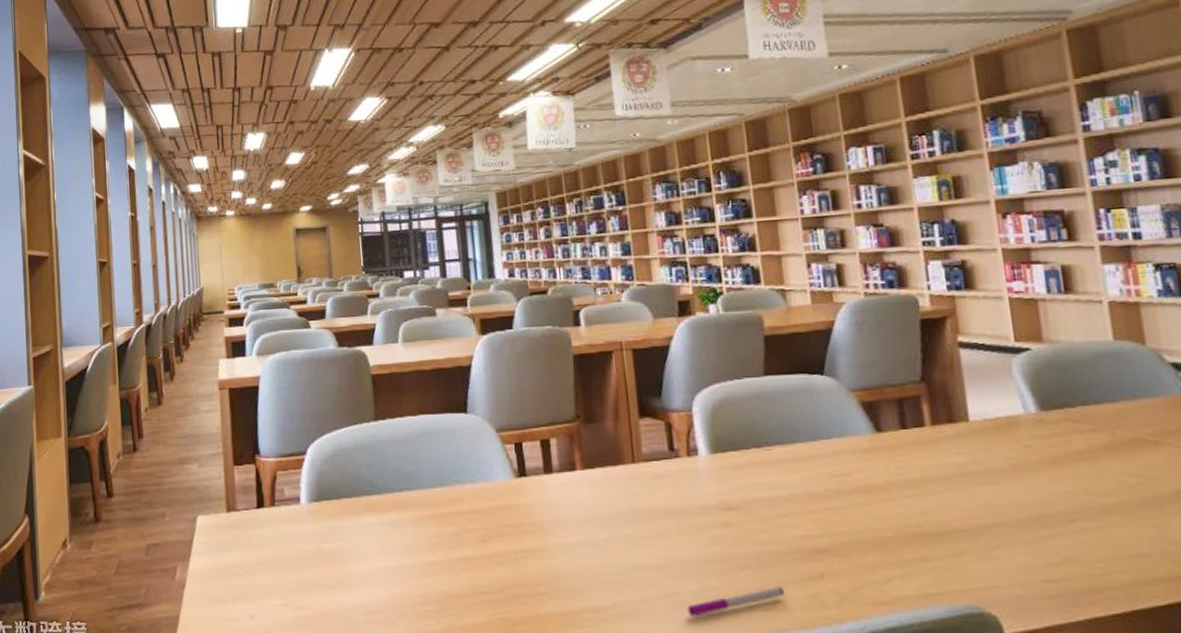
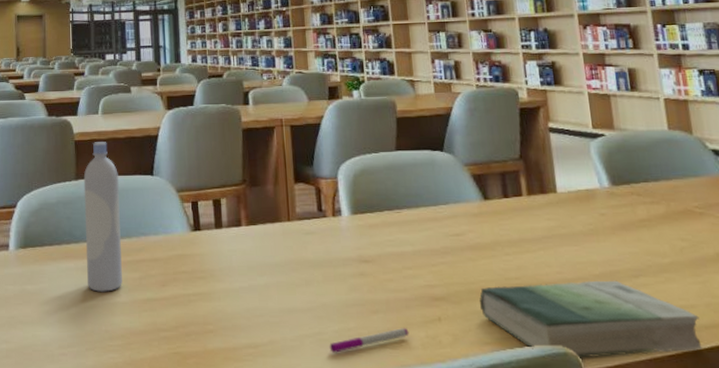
bottle: none [384,375,436,551] -> present [83,142,122,293]
book: none [872,525,1157,619] -> present [479,280,702,358]

